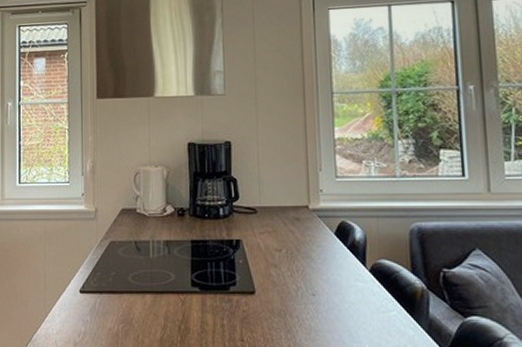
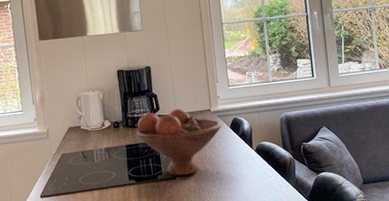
fruit bowl: none [206,200,322,292] -> present [136,108,221,176]

